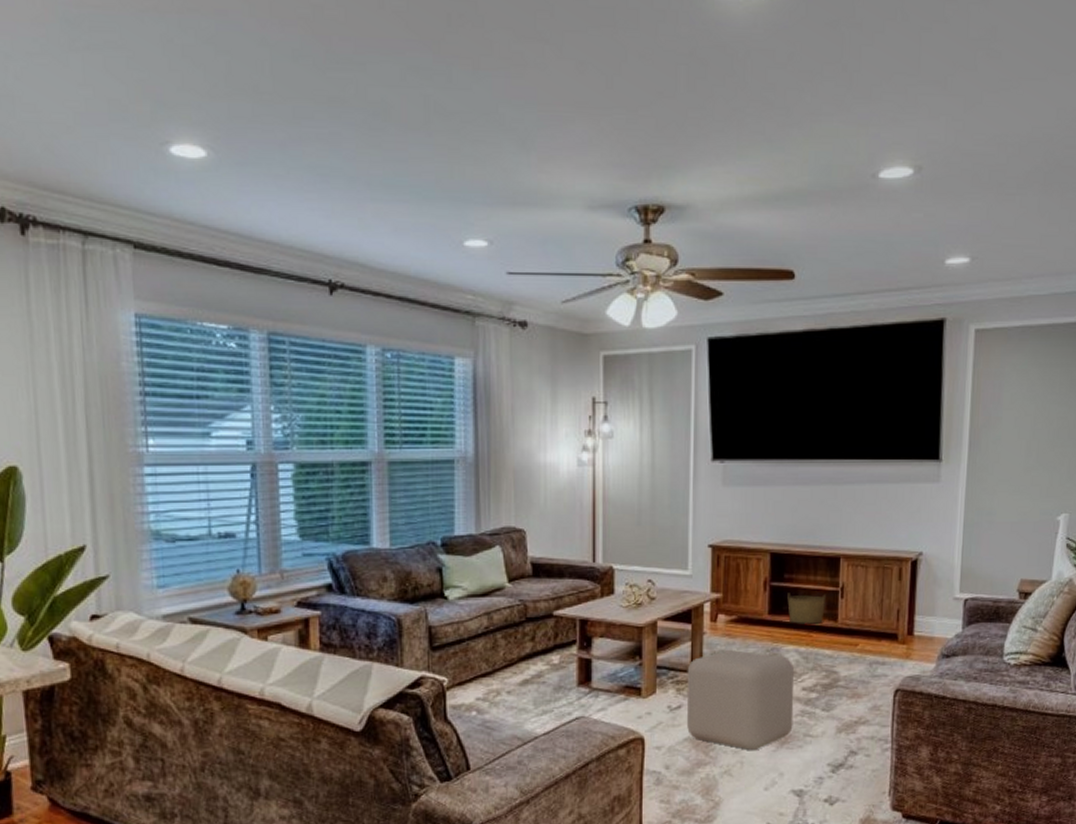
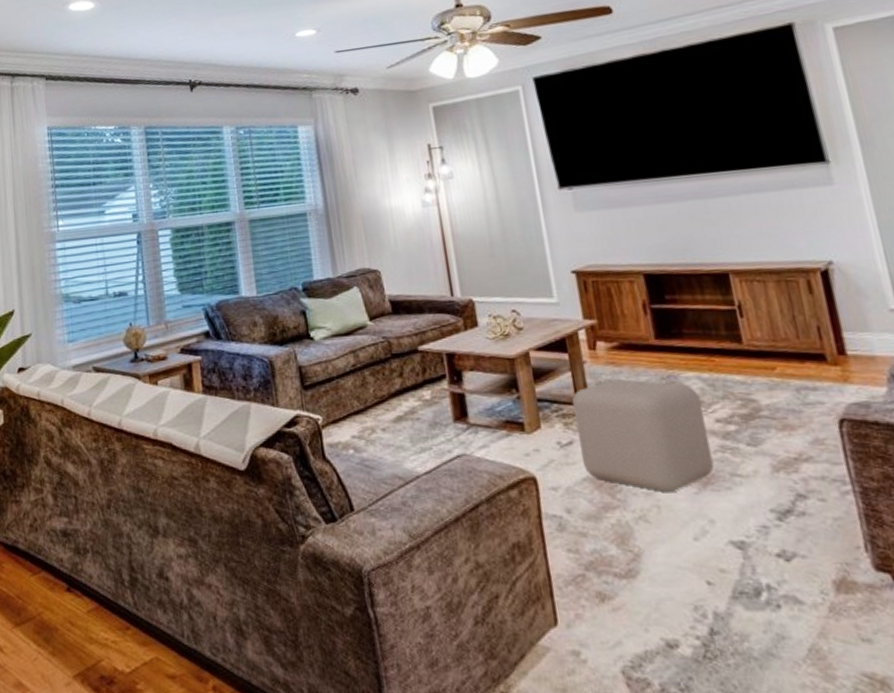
basket: present [787,593,827,624] -> none [673,315,724,348]

